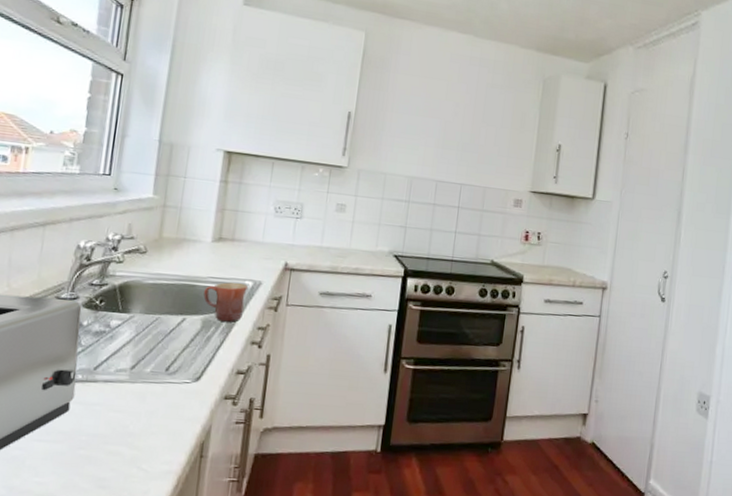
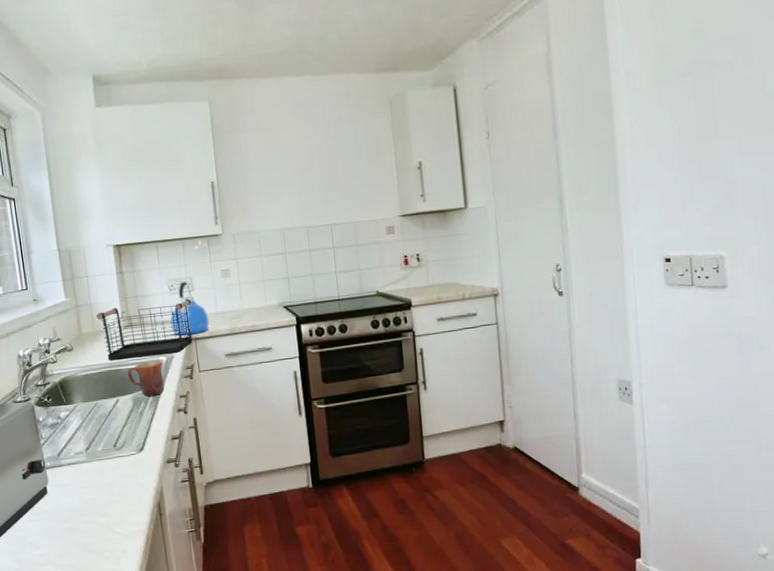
dish rack: none [184,217,297,280] -> present [97,299,193,360]
kettle: none [266,206,312,265] -> present [170,282,210,336]

